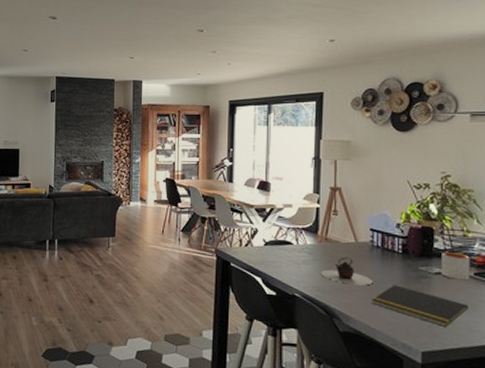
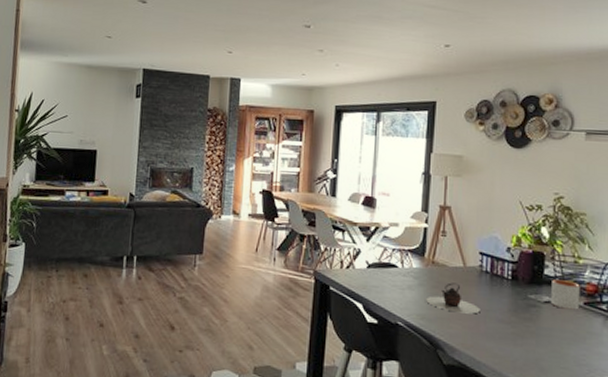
notepad: present [372,285,468,327] -> none [478,314,577,360]

